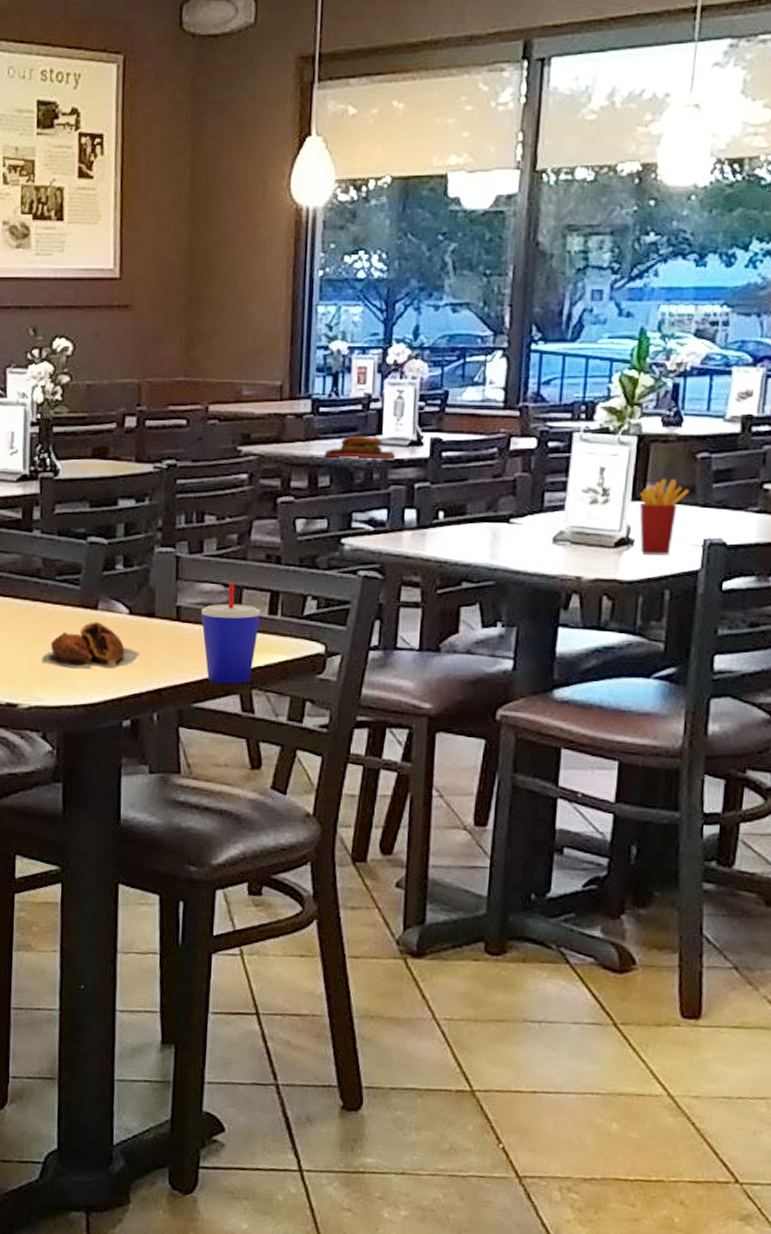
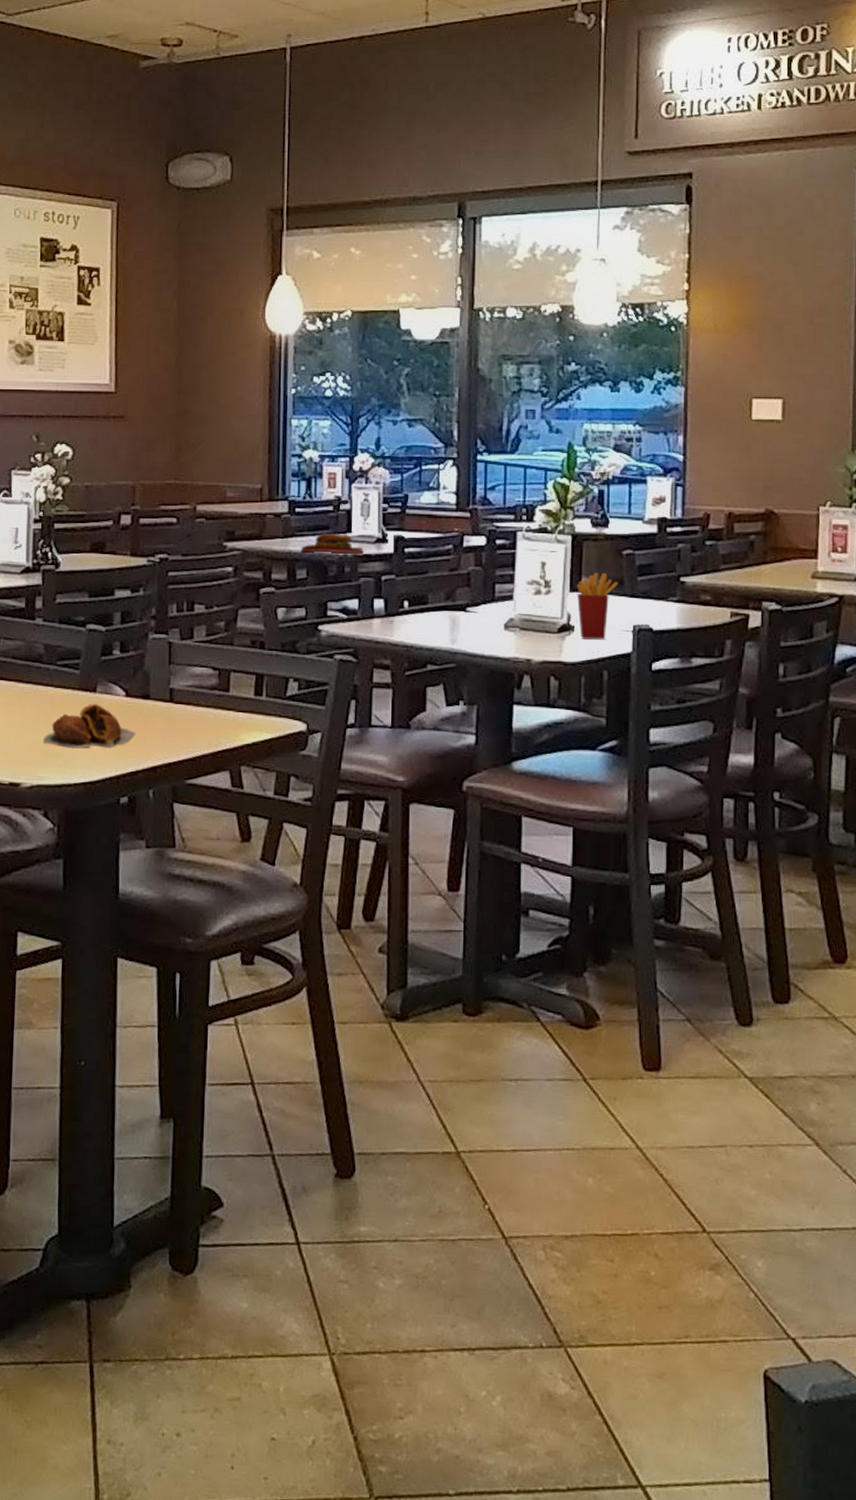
beverage cup: present [200,582,261,684] -> none [192,665,248,761]

